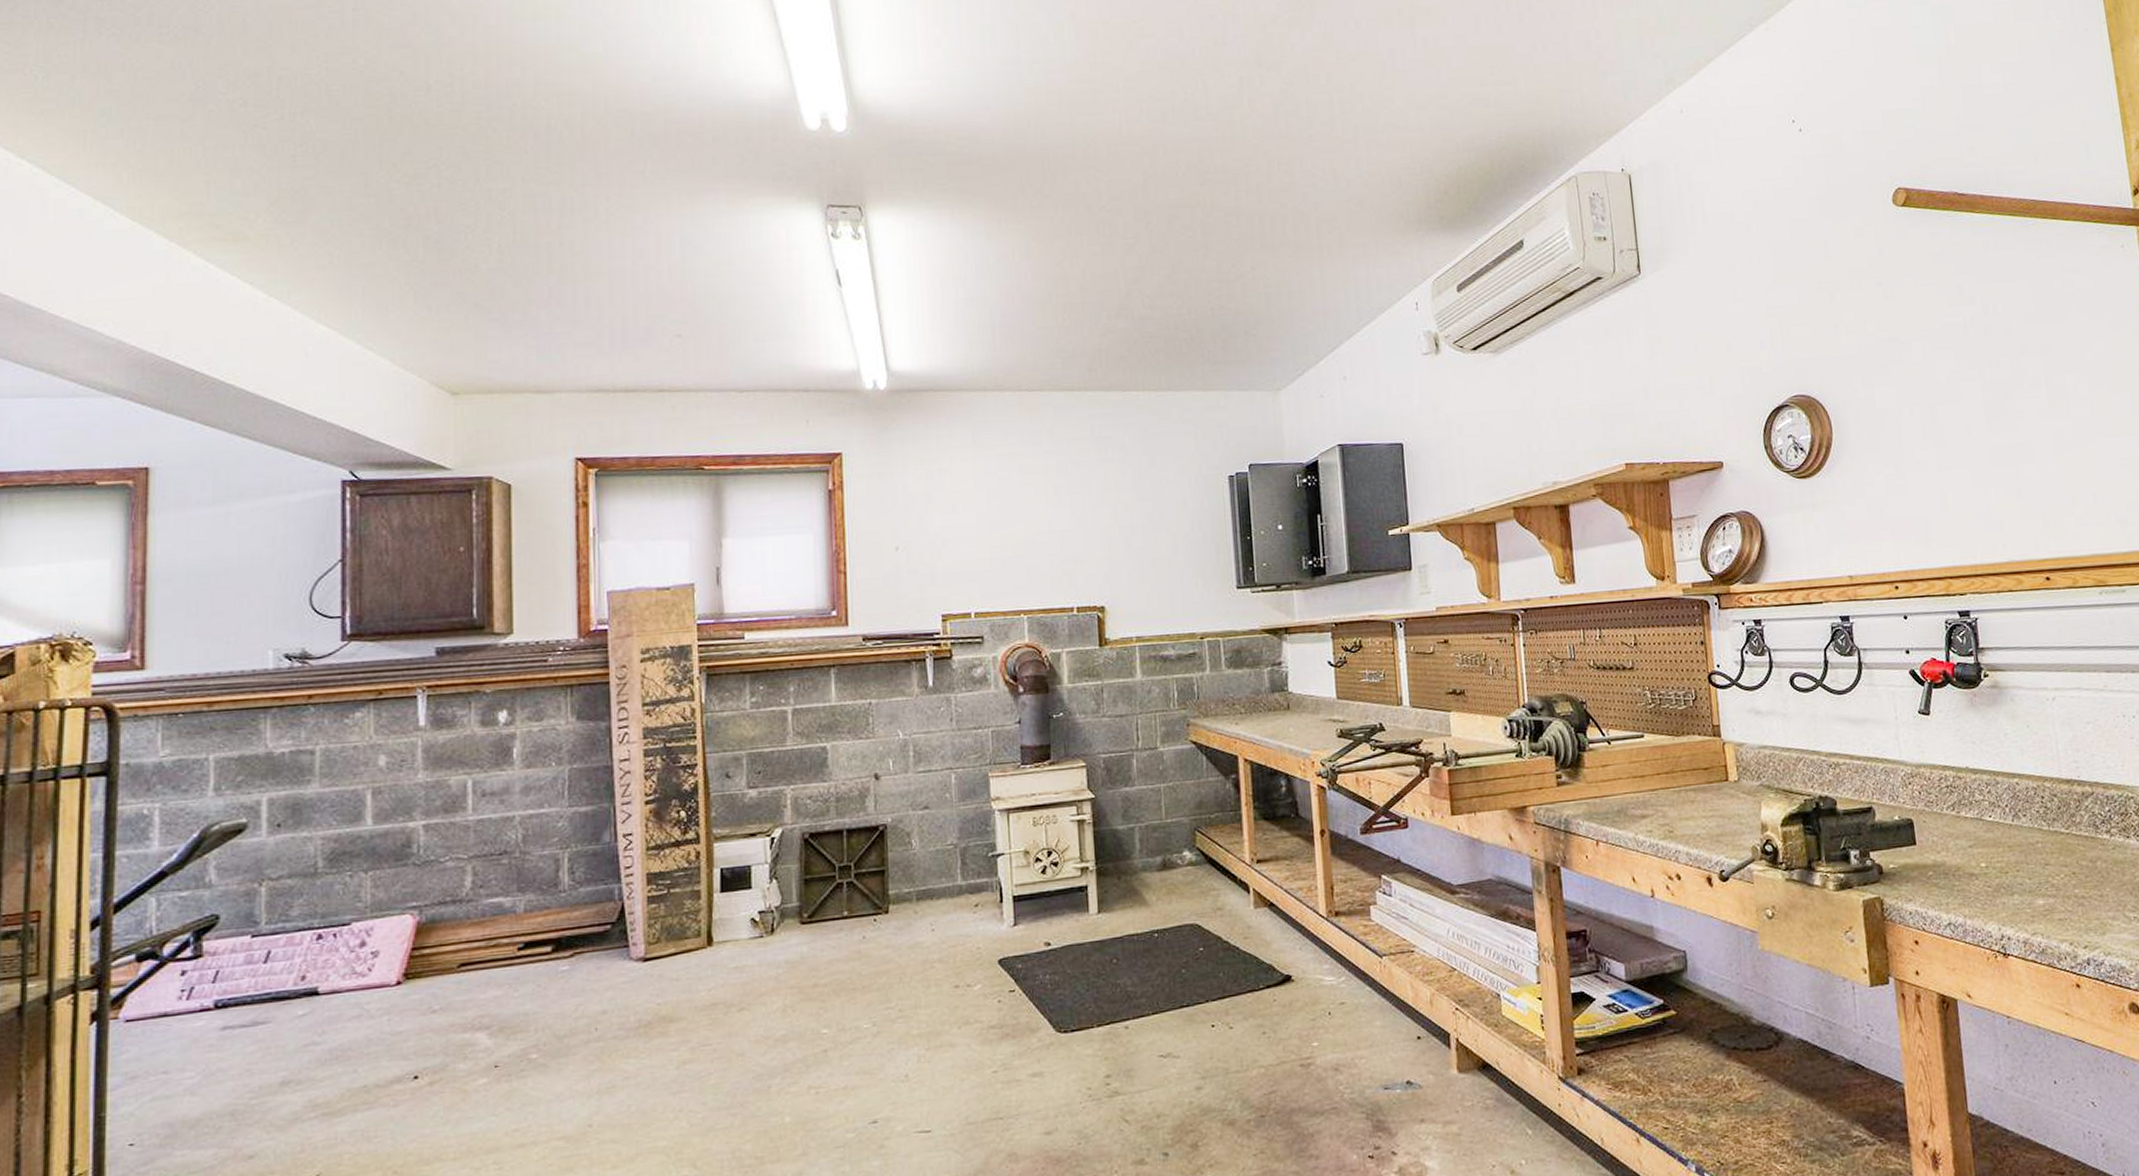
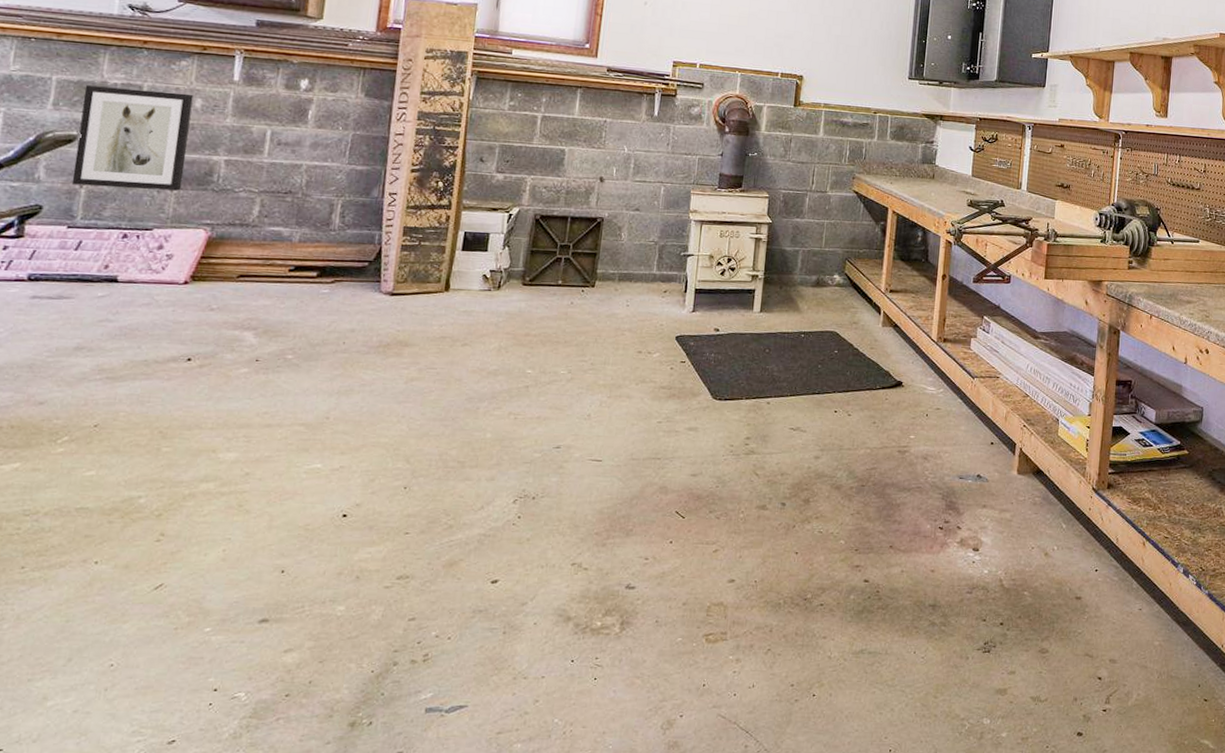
wall art: none [248,751,377,883] -> present [71,85,194,191]

